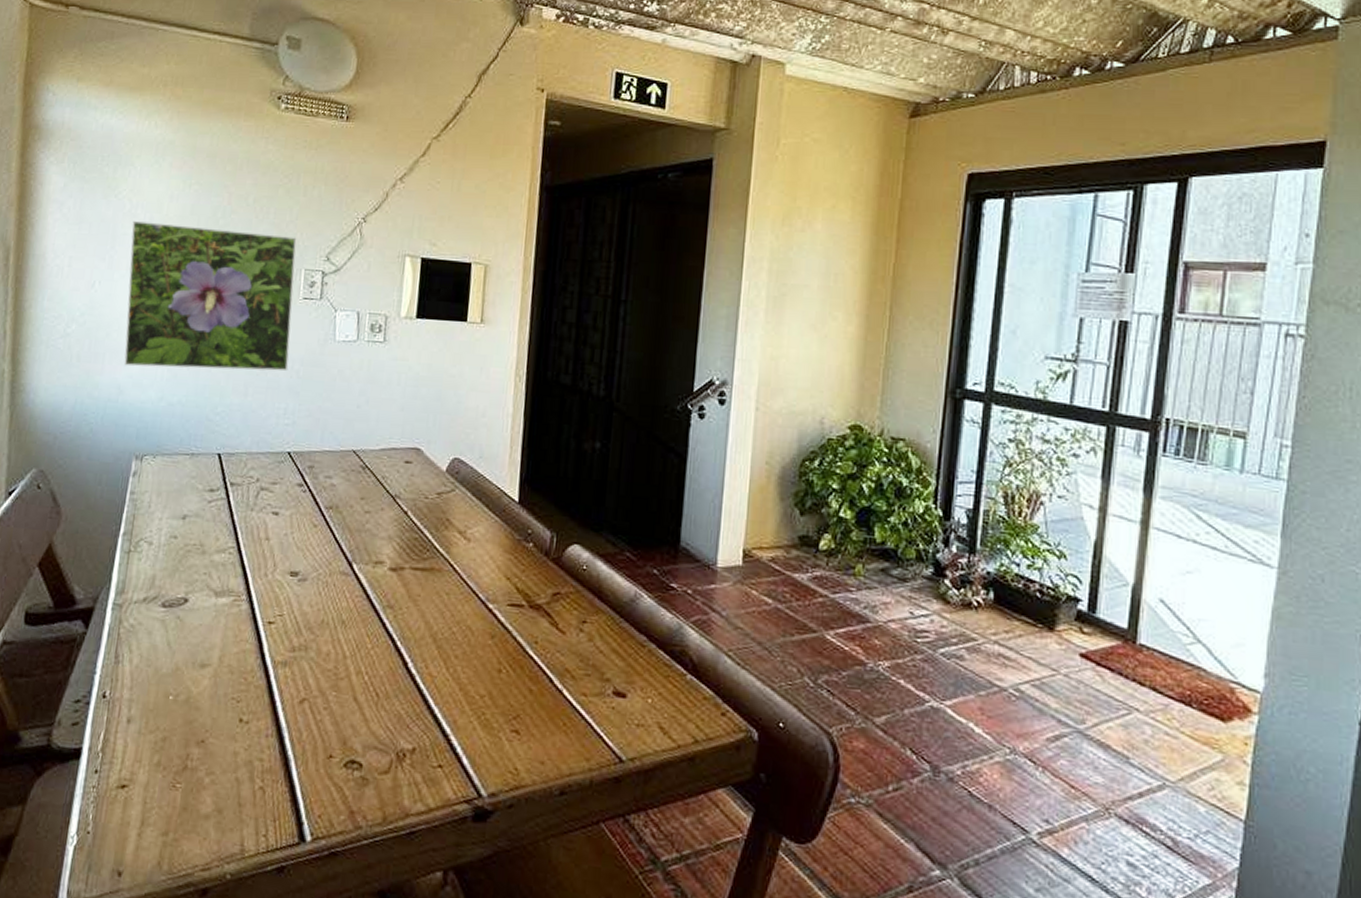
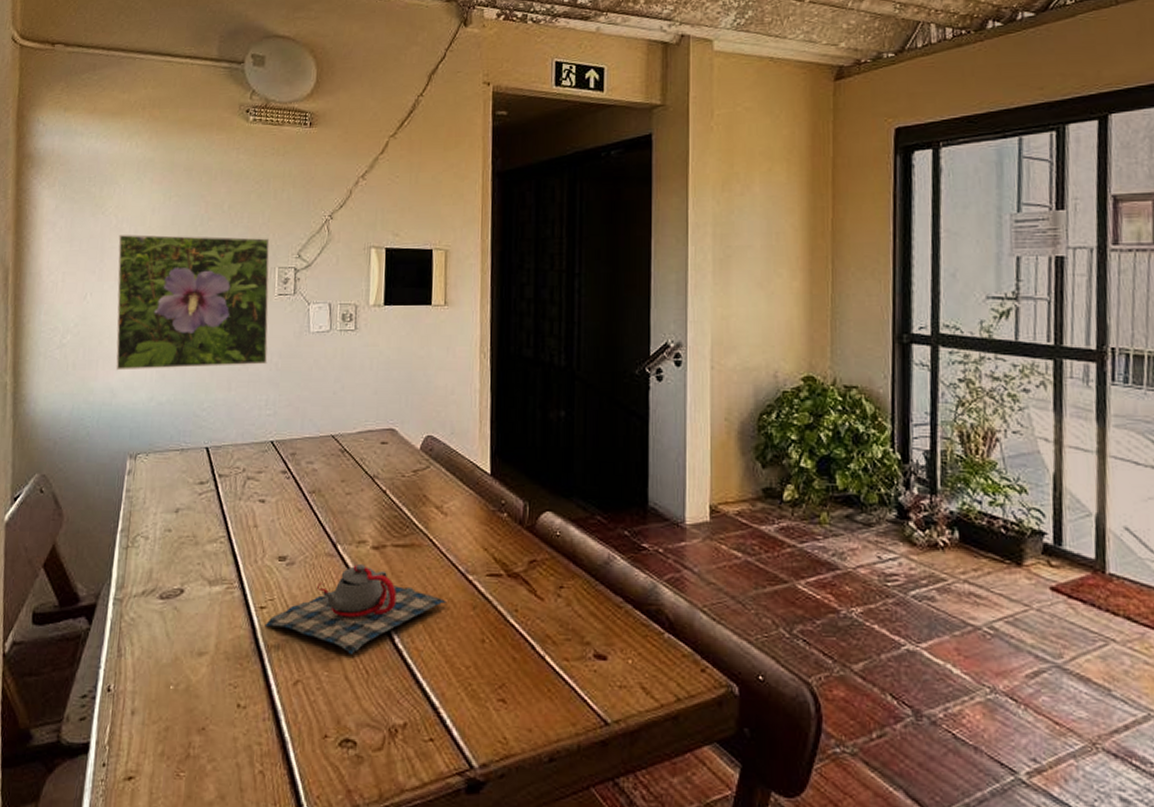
teapot: none [272,584,464,676] -> present [265,563,446,654]

